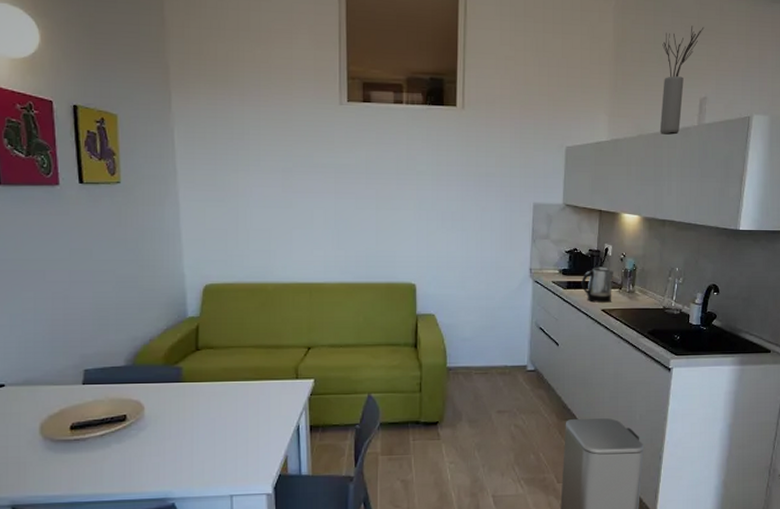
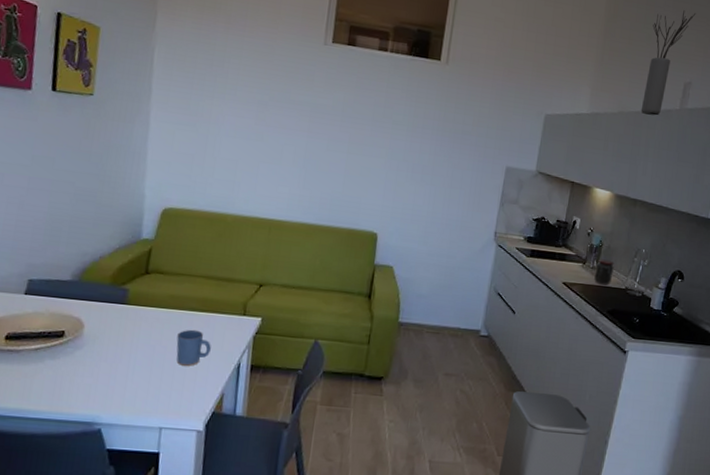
mug: none [235,398,269,434] -> present [176,329,211,366]
kettle: present [581,266,614,303] -> none [545,238,580,276]
jar: none [632,282,650,307] -> present [594,259,614,286]

